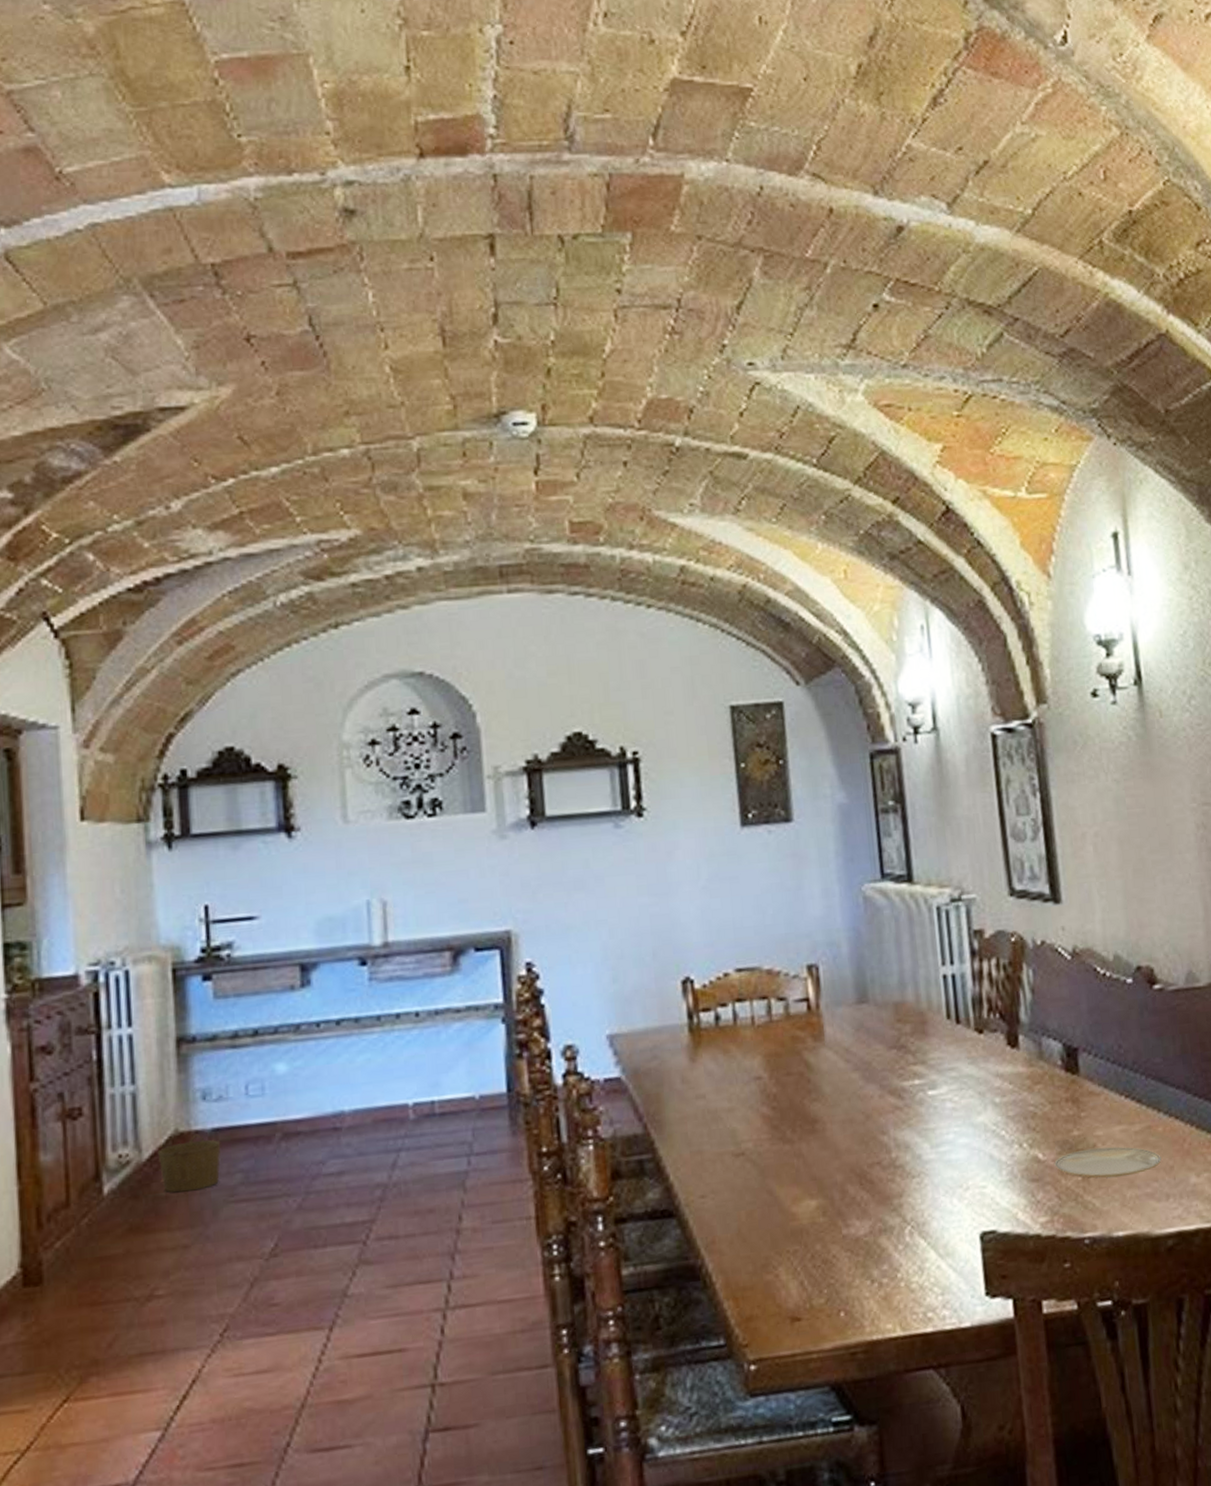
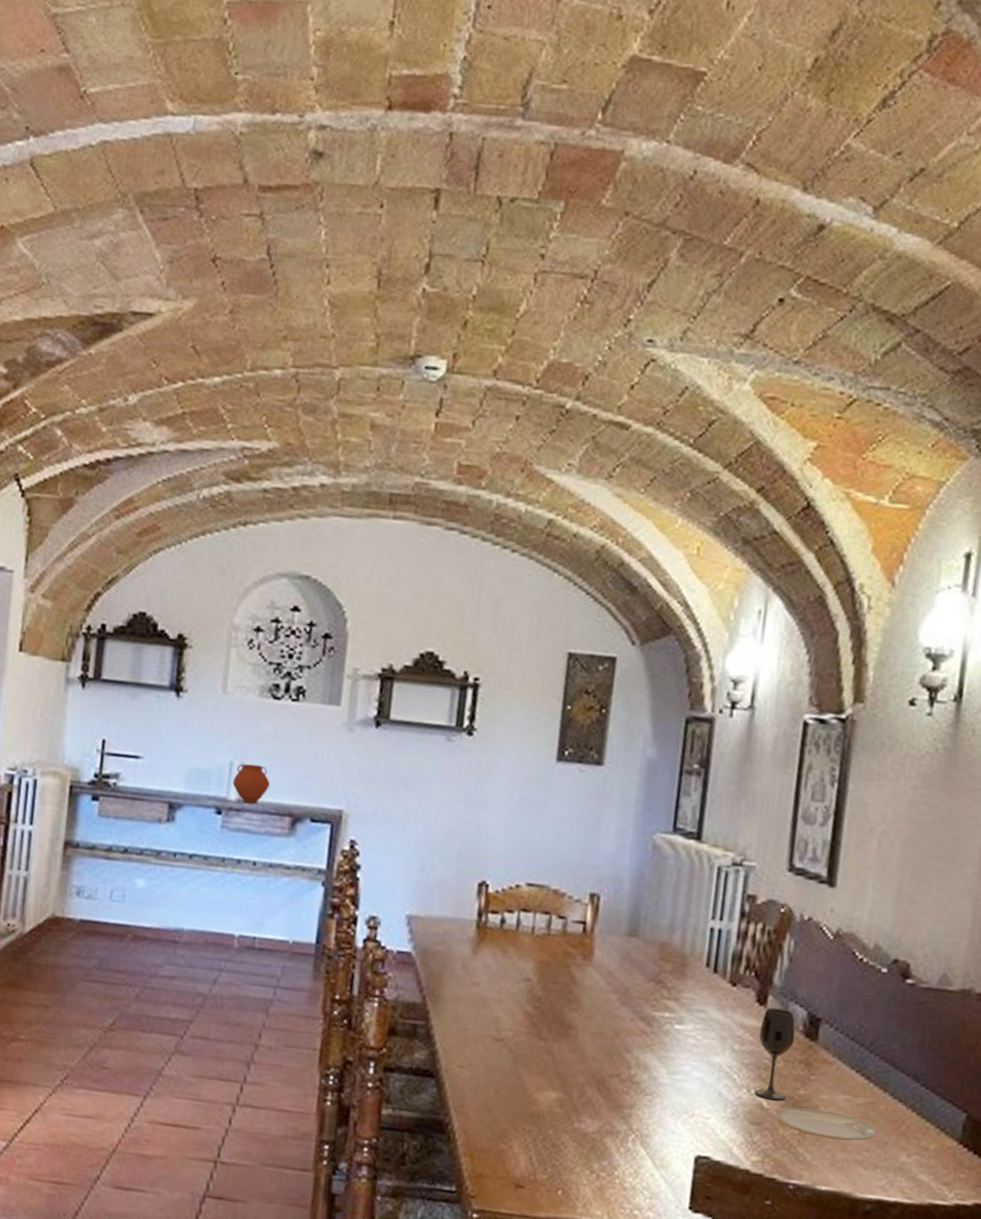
basket: present [157,1135,221,1193] -> none [36,921,85,965]
ceramic pot: none [374,897,420,945] -> present [233,764,271,804]
wine glass: none [1017,1046,1061,1150] -> present [754,1007,795,1100]

